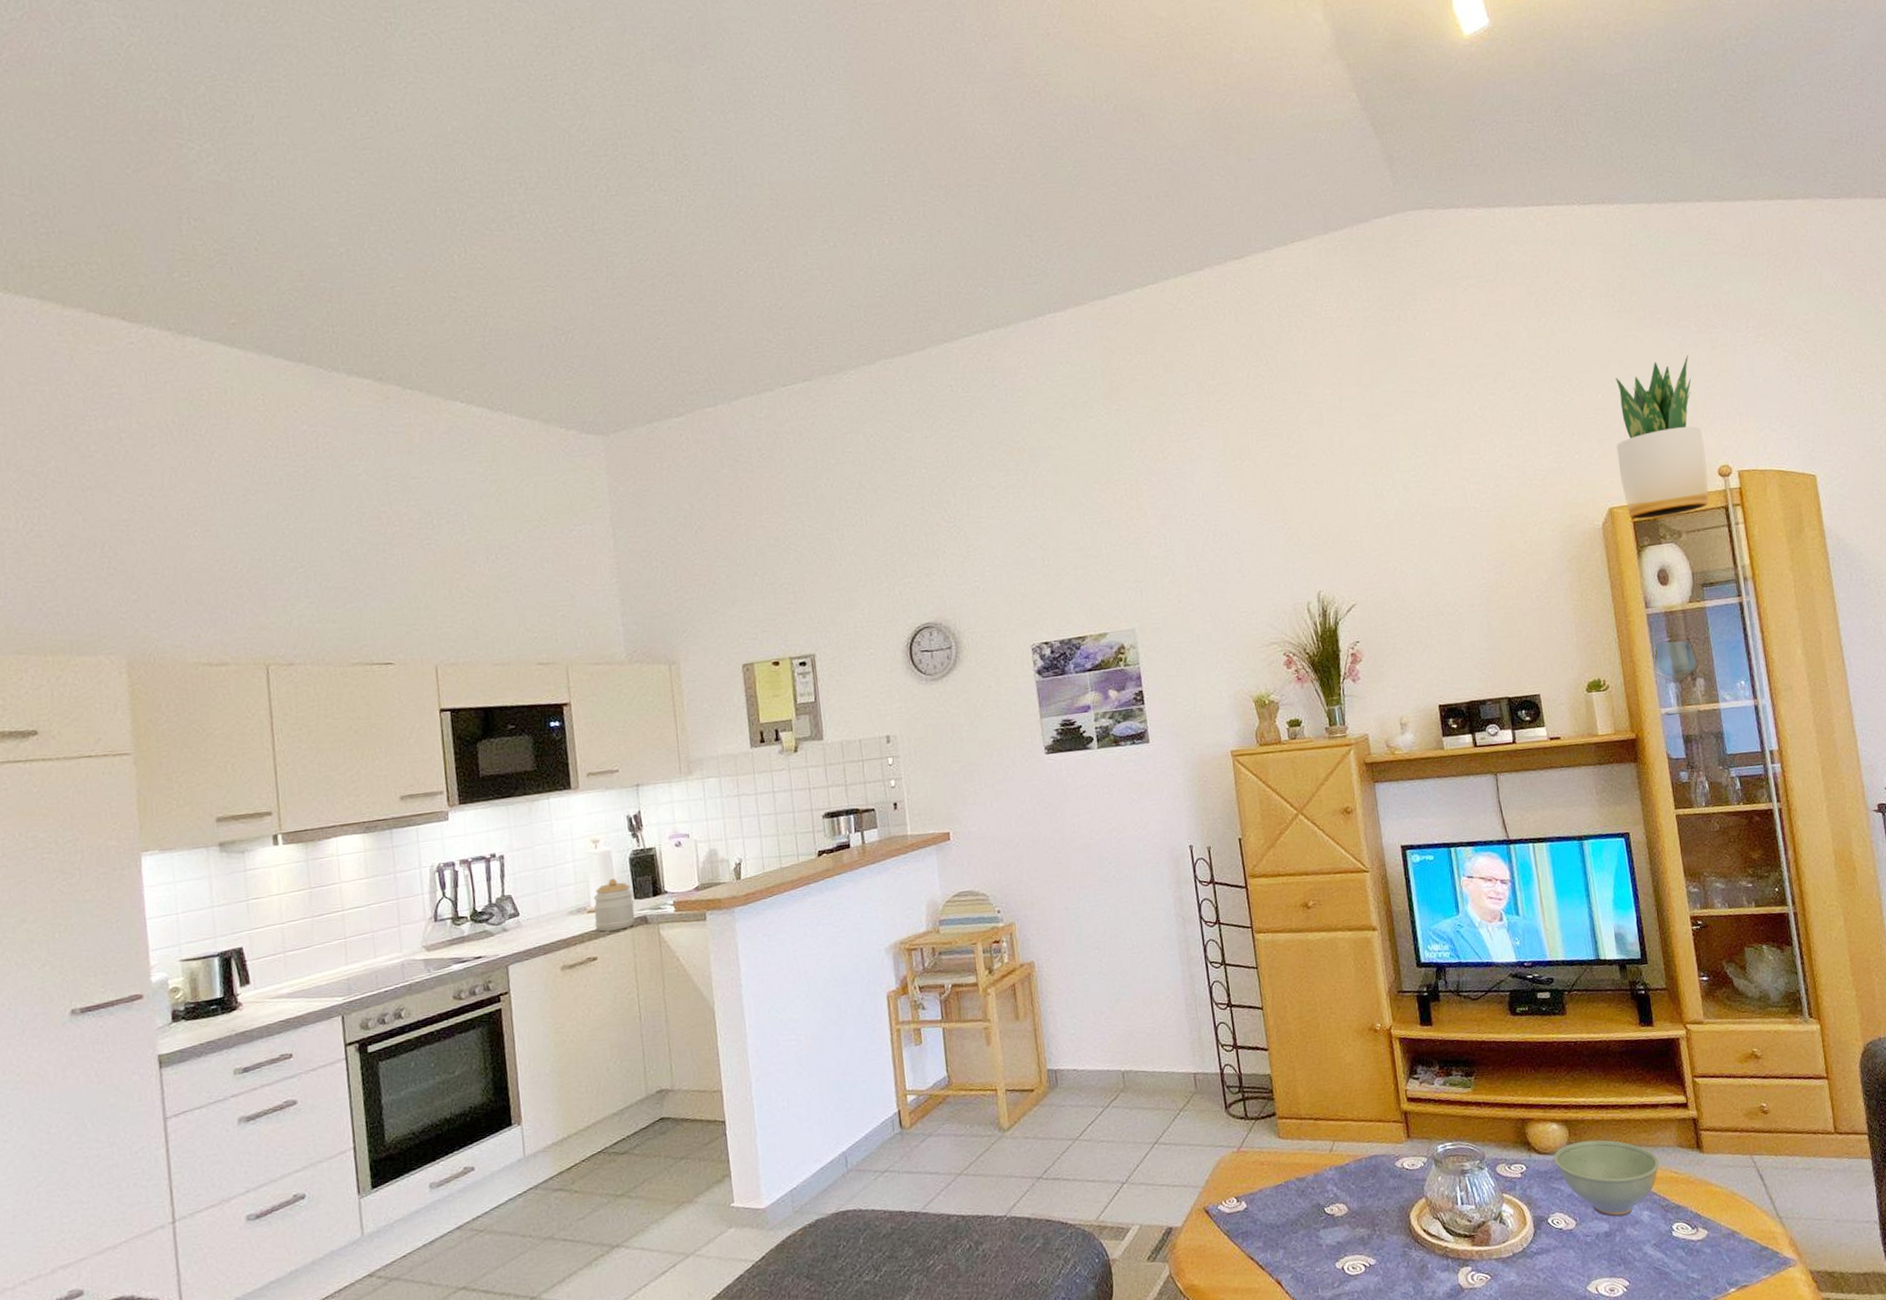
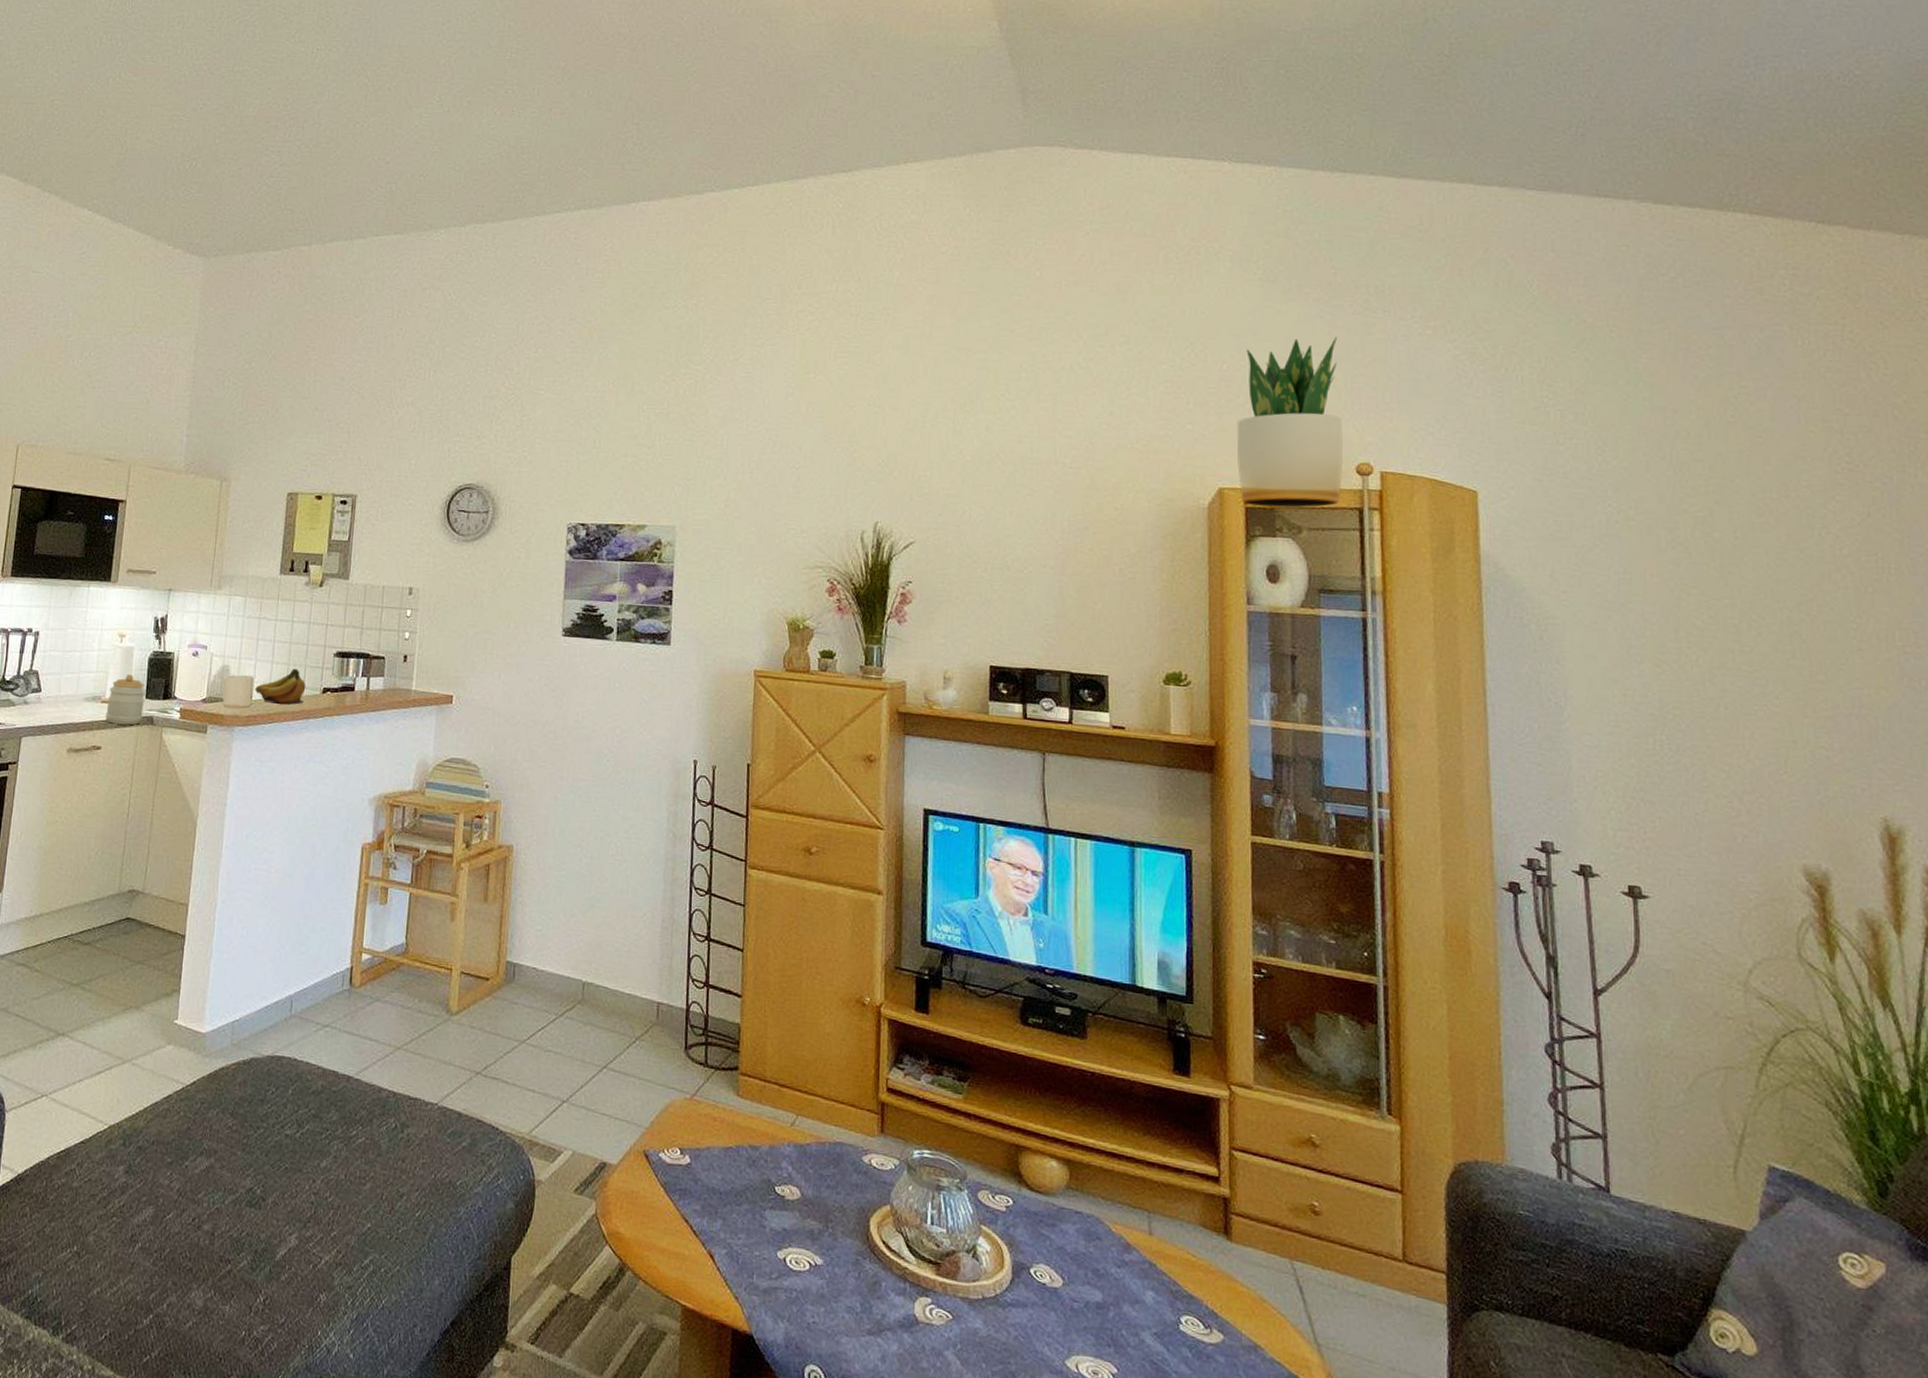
mug: none [711,854,748,892] -> present [222,674,254,709]
fruit: none [747,838,801,878] -> present [254,668,306,706]
bowl: present [1553,1140,1660,1217] -> none [1047,1188,1175,1290]
wine glass: present [1653,640,1700,716] -> none [1248,646,1302,732]

